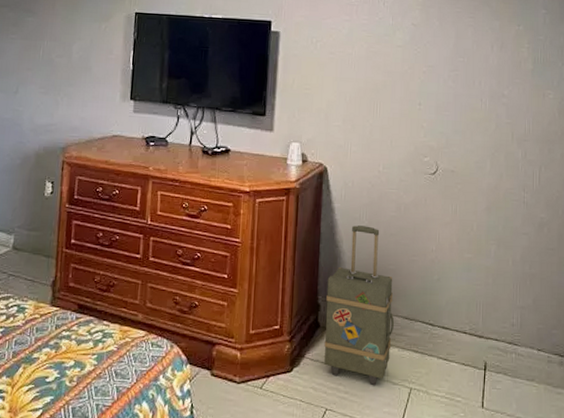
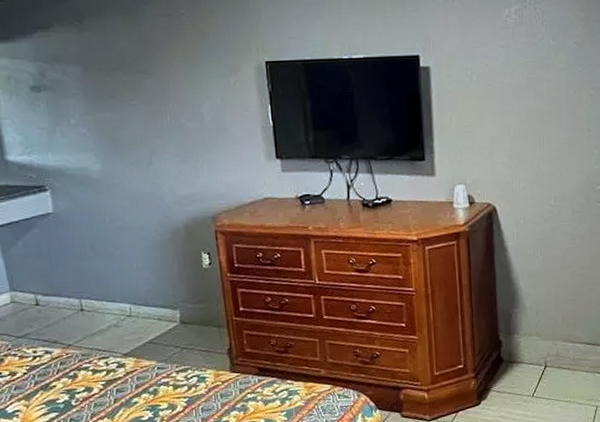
suitcase: present [324,225,394,386] -> none [507,261,576,408]

